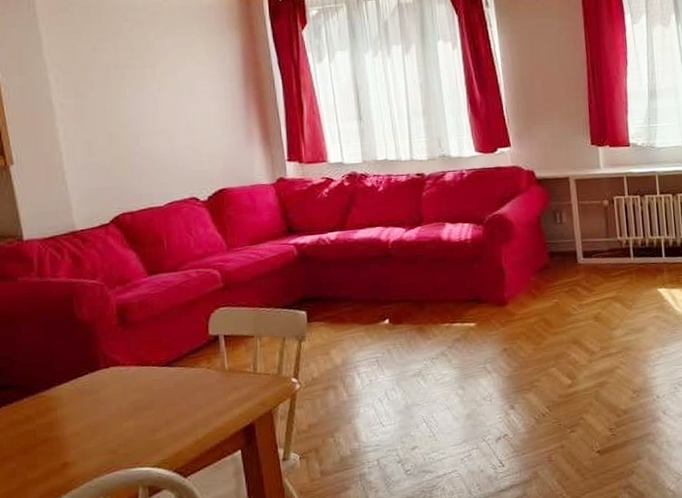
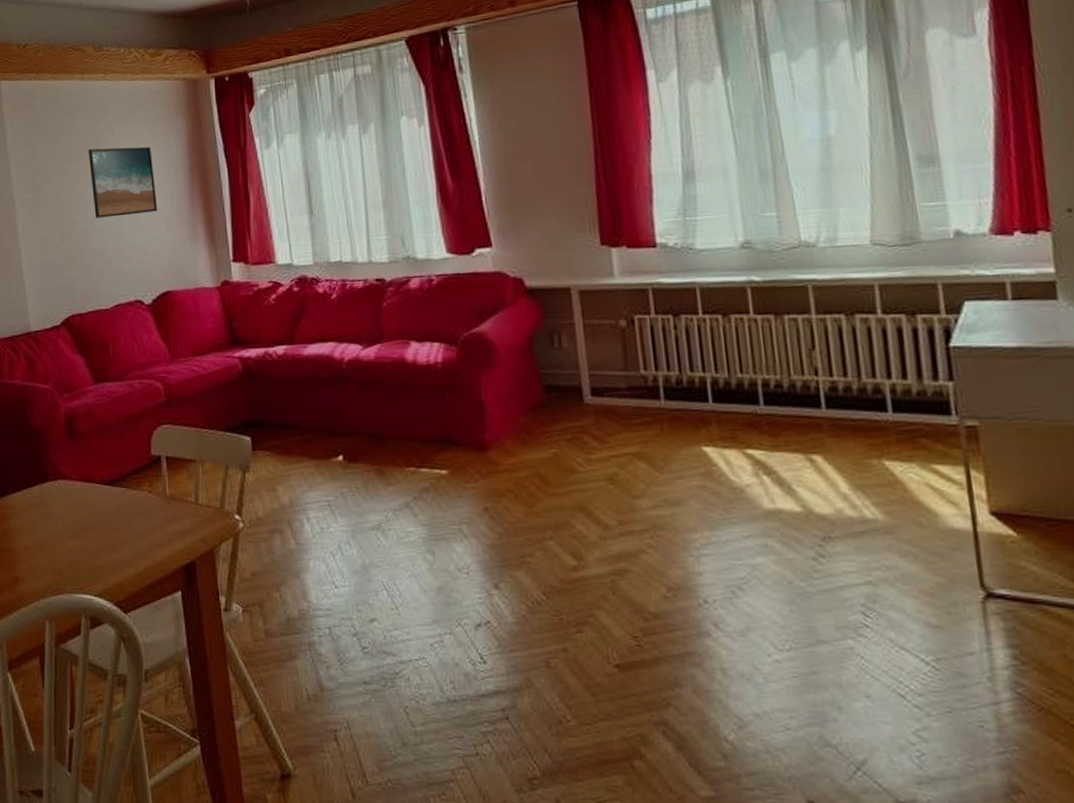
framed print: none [136,56,213,122] -> present [88,146,158,218]

